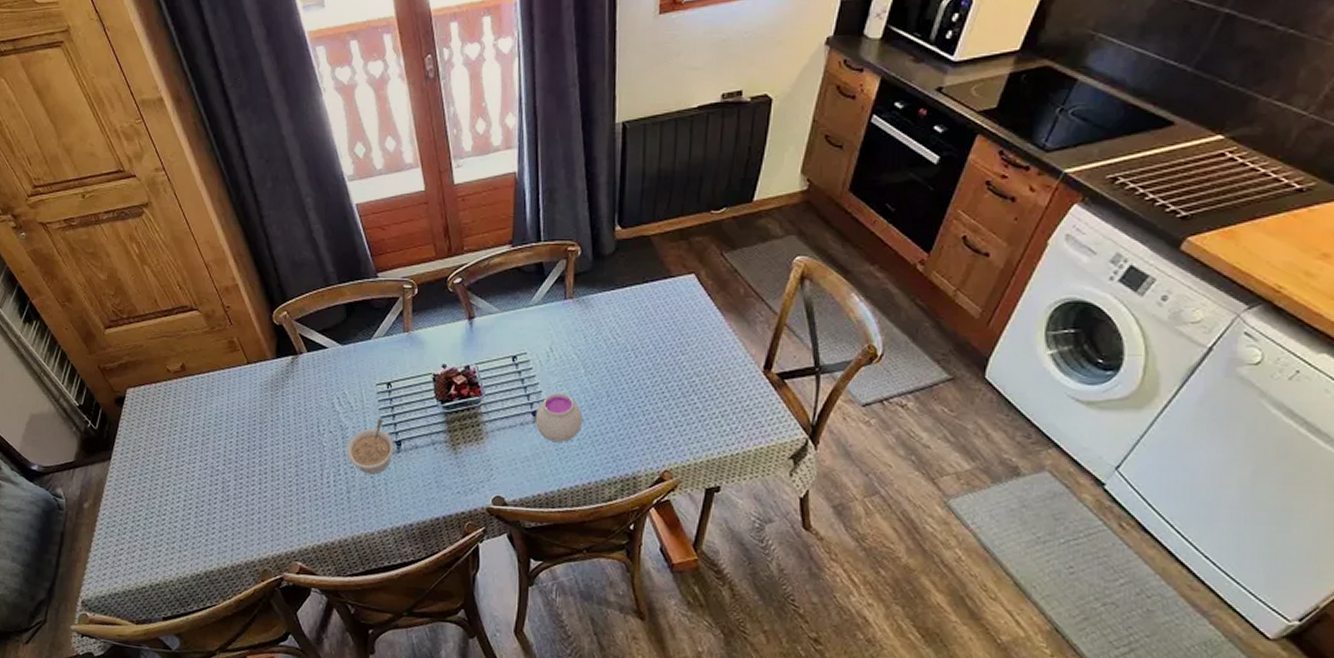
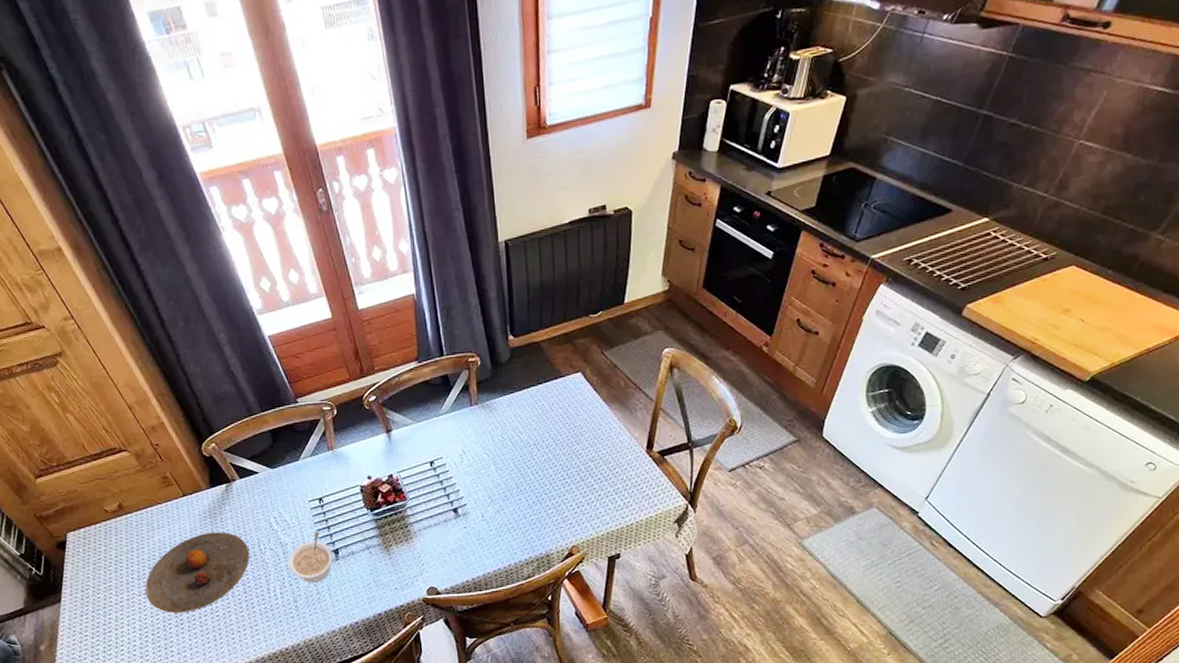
plate: none [196,406,307,489] -> present [145,532,250,613]
jar: present [535,393,583,442] -> none [456,490,499,533]

